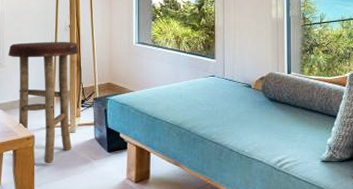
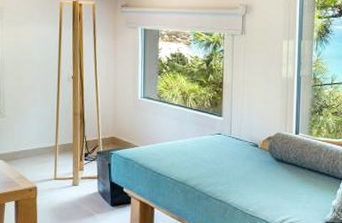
stool: present [8,42,79,164] -> none [9,92,82,216]

